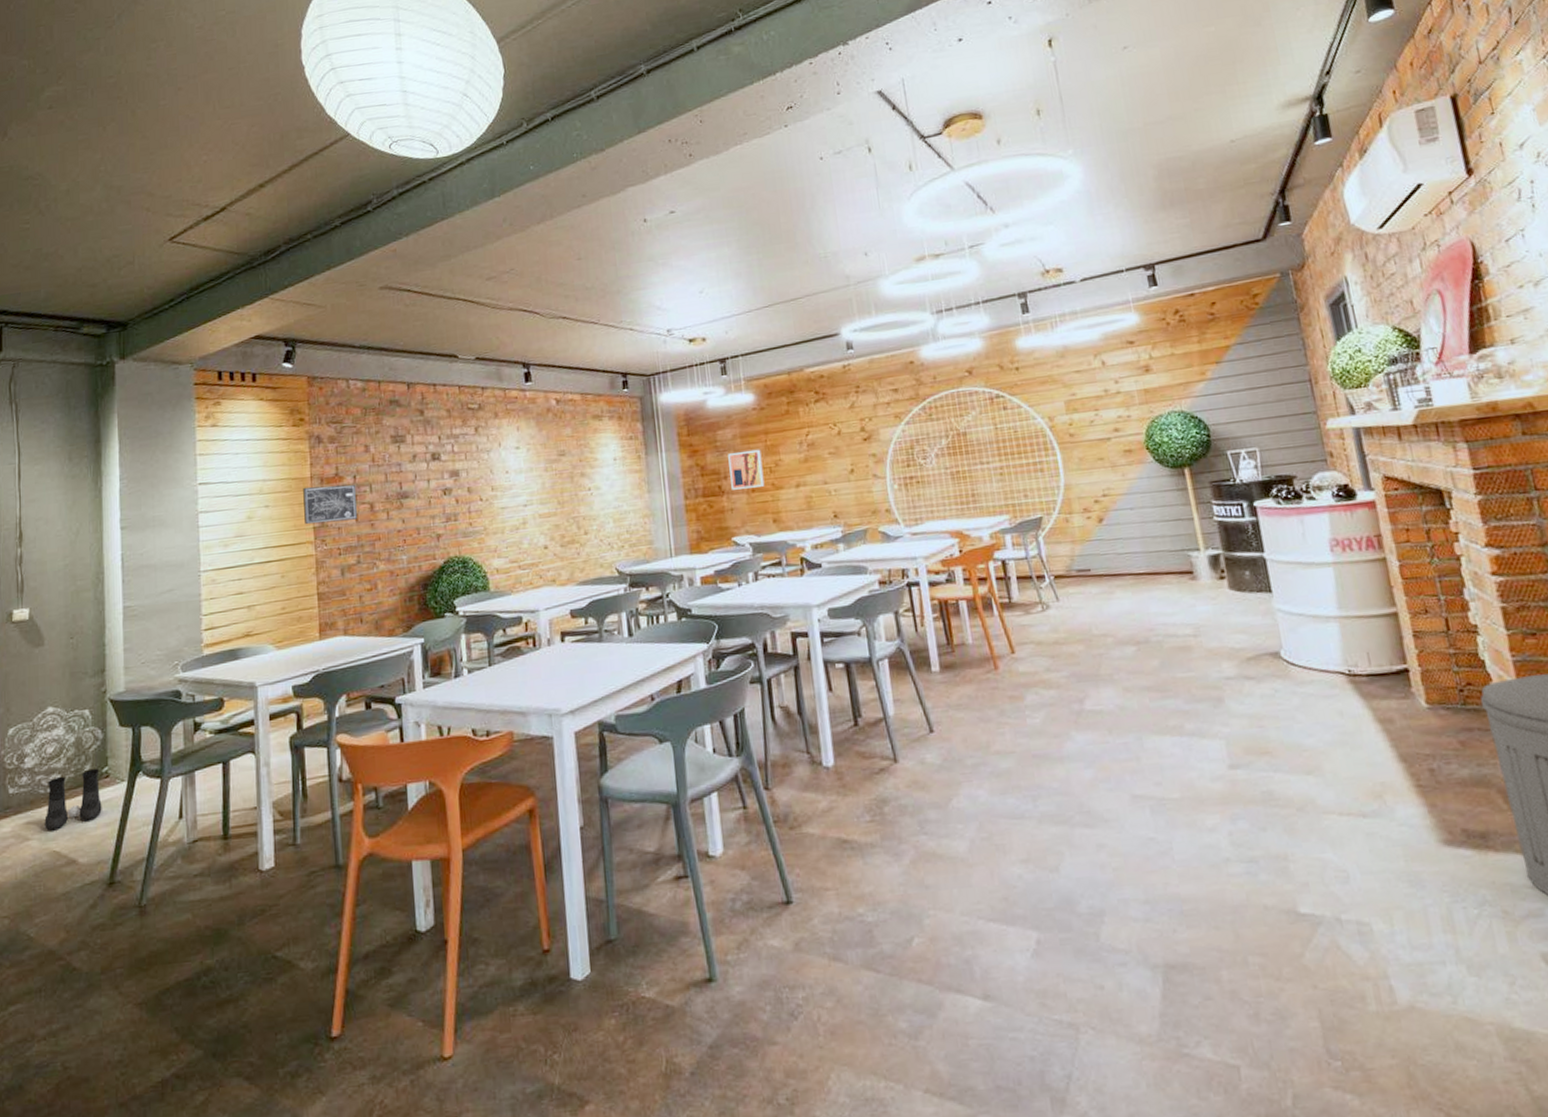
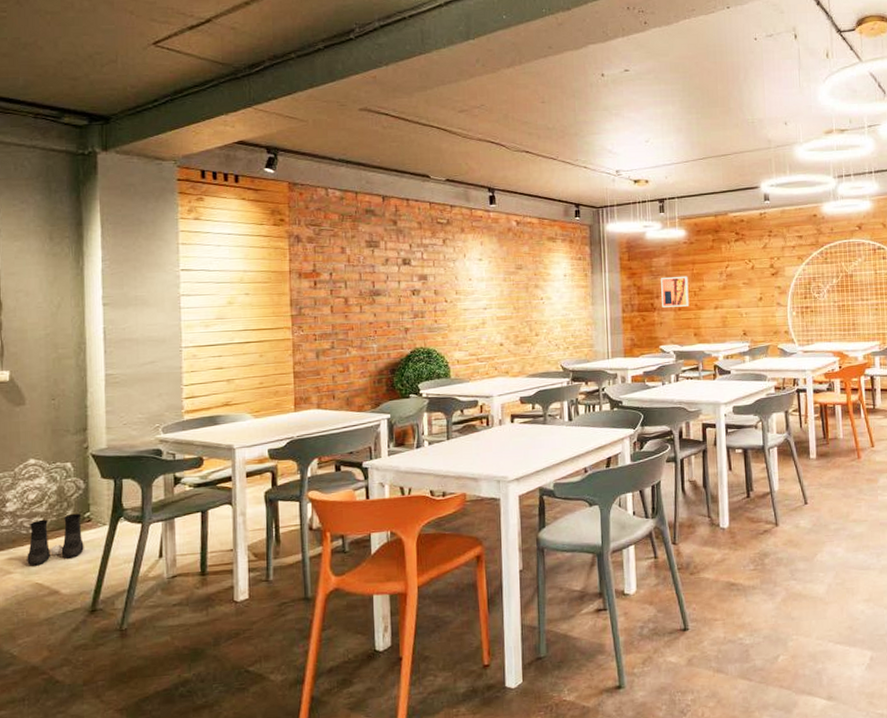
wall art: present [303,484,358,525] -> none [282,279,333,313]

